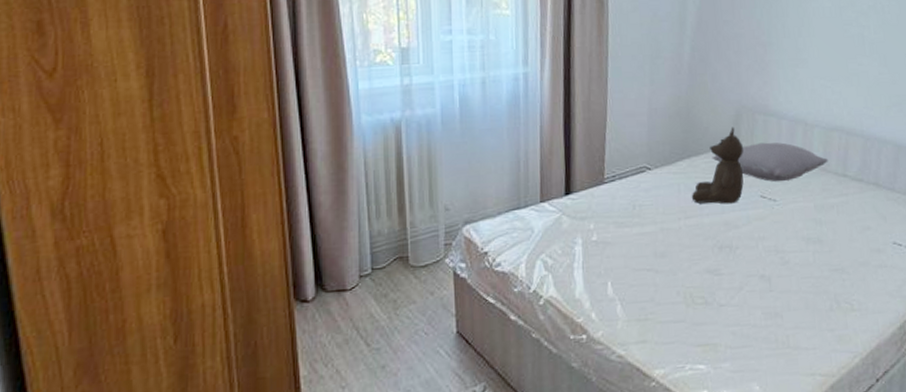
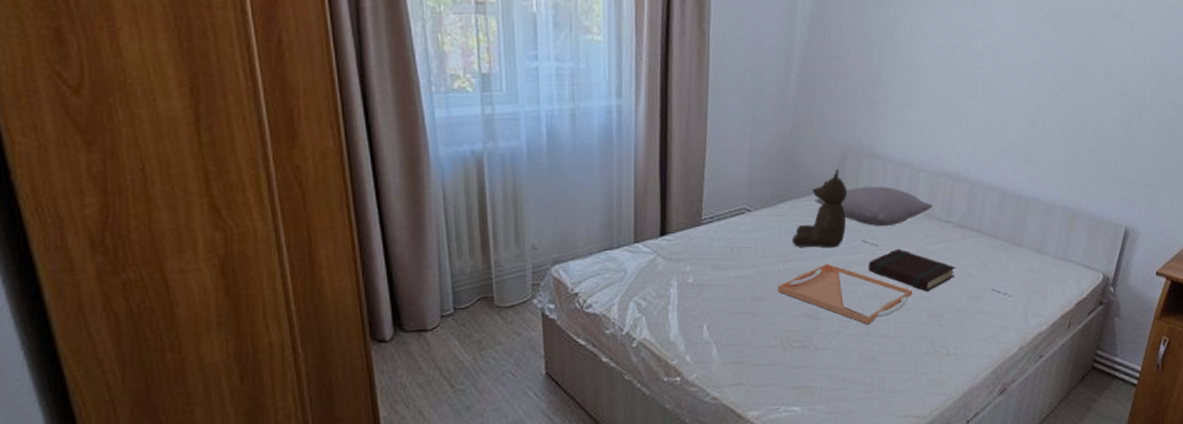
serving tray: none [678,219,813,280] -> present [777,264,913,325]
book: none [767,203,855,245] -> present [868,248,956,291]

